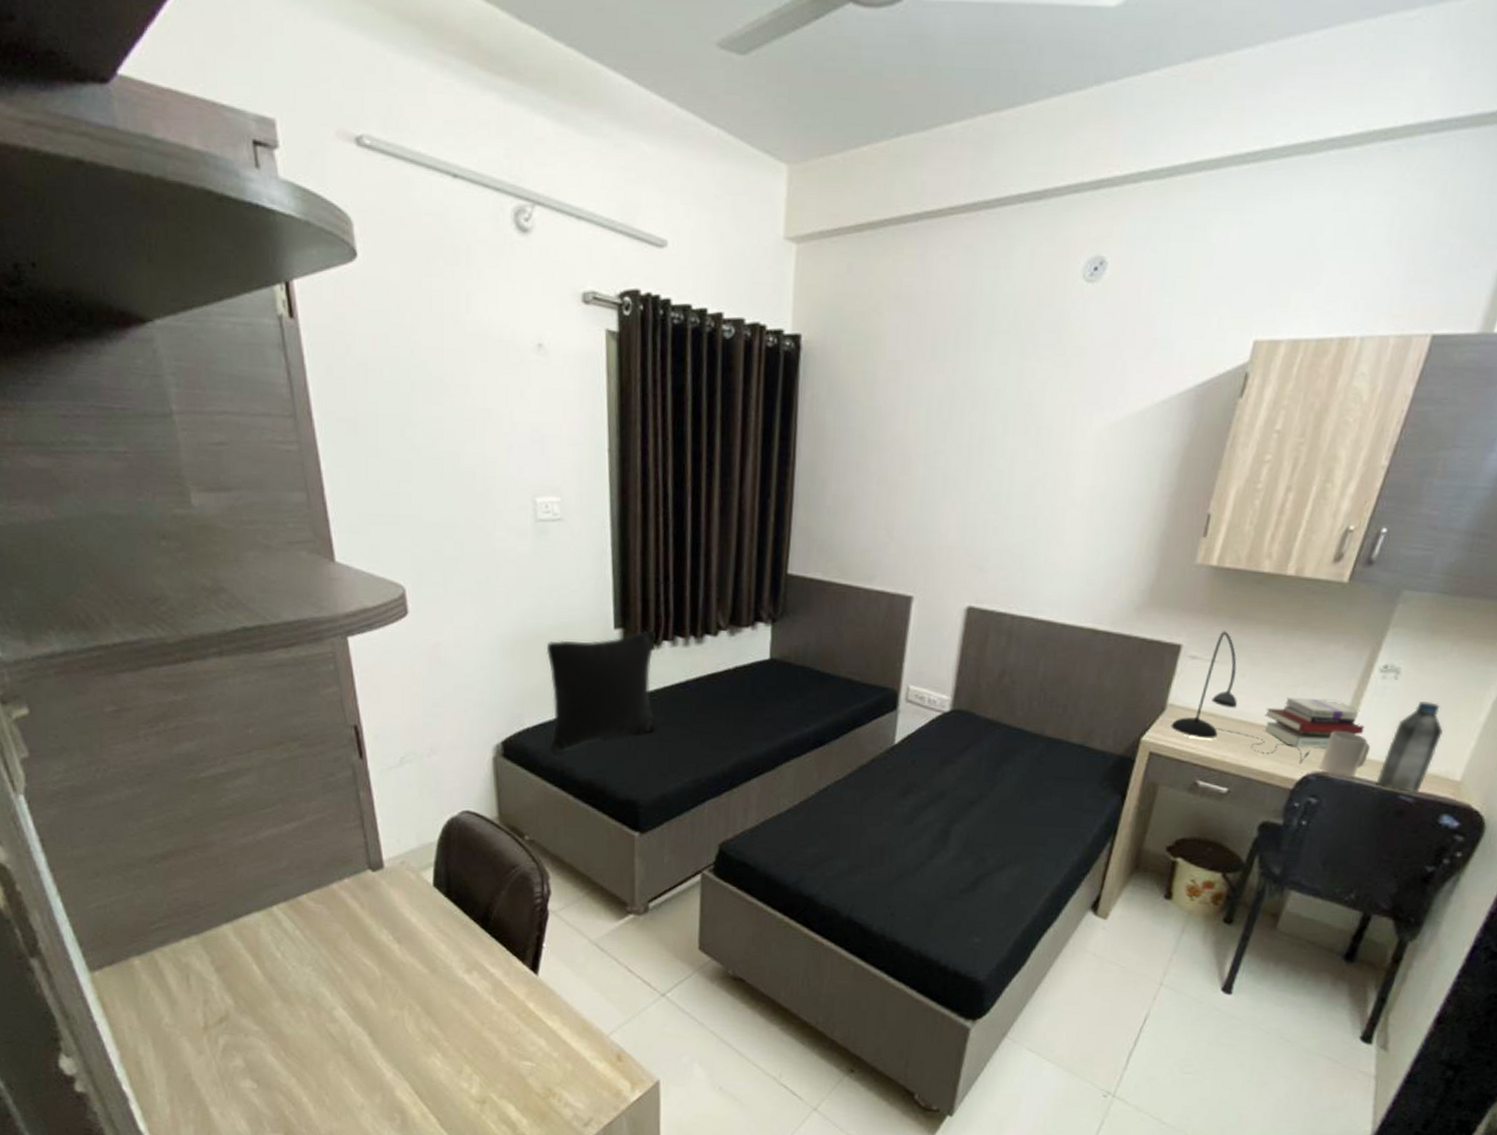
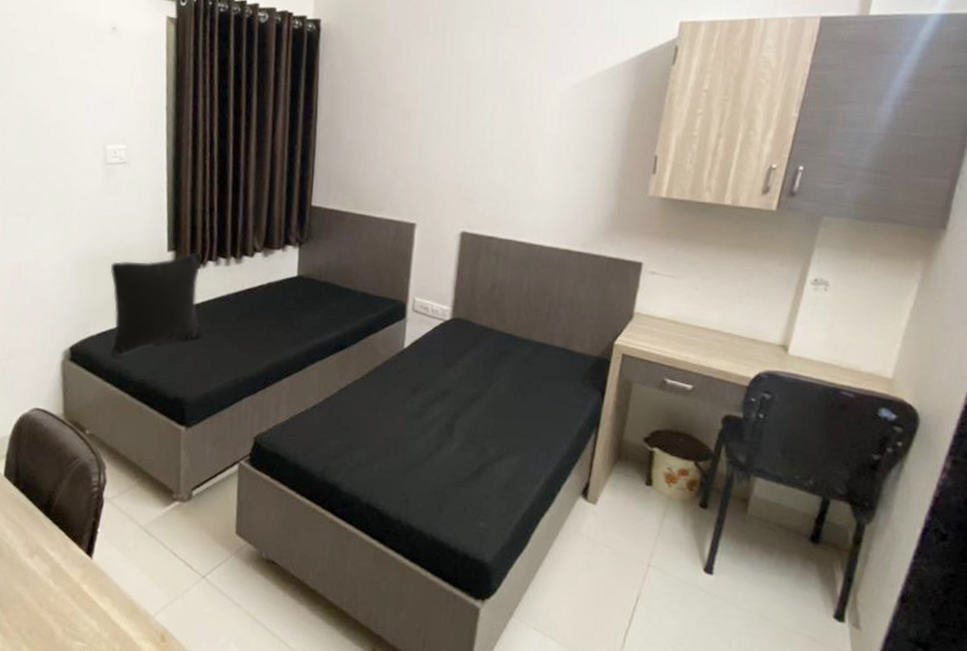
desk lamp: present [1170,631,1311,765] -> none [639,251,761,364]
books: present [1264,696,1365,749] -> none [718,306,804,351]
mug: present [1319,730,1371,778] -> none [769,334,812,376]
water bottle: present [1375,701,1444,795] -> none [819,310,871,391]

